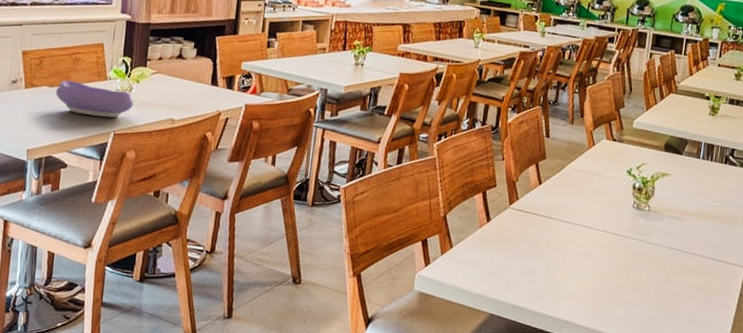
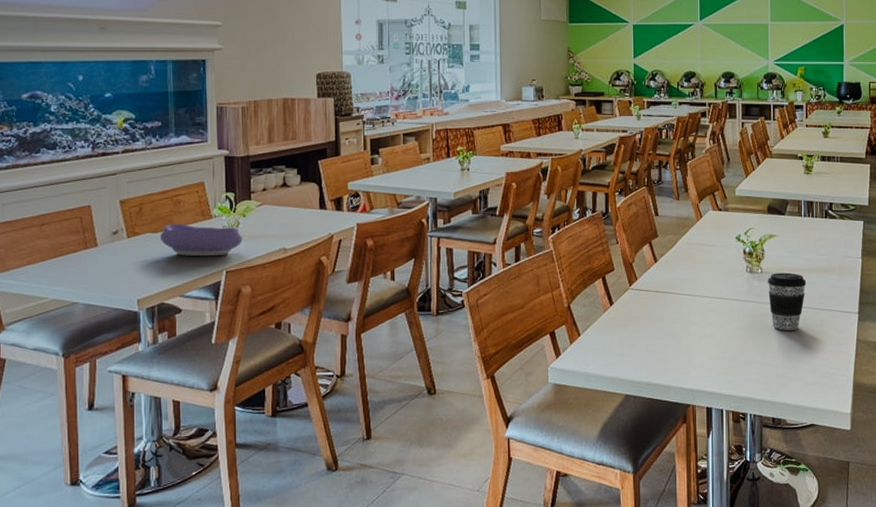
coffee cup: none [652,213,695,275] -> present [767,272,807,331]

